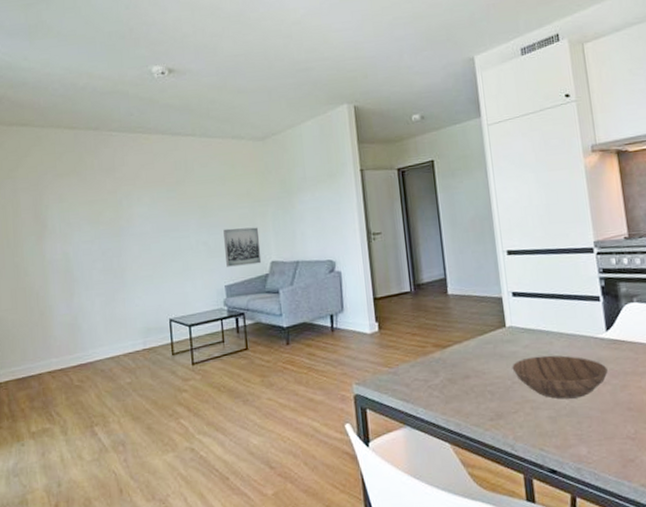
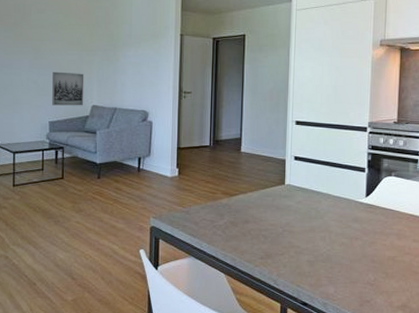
bowl: present [512,355,608,399] -> none [285,211,361,248]

